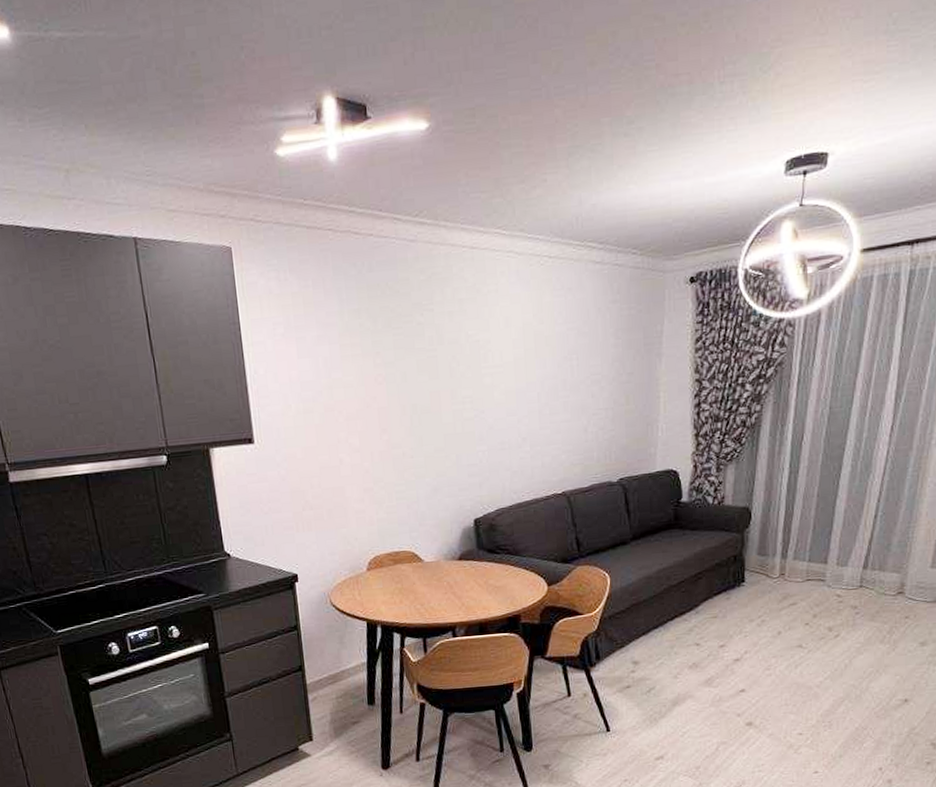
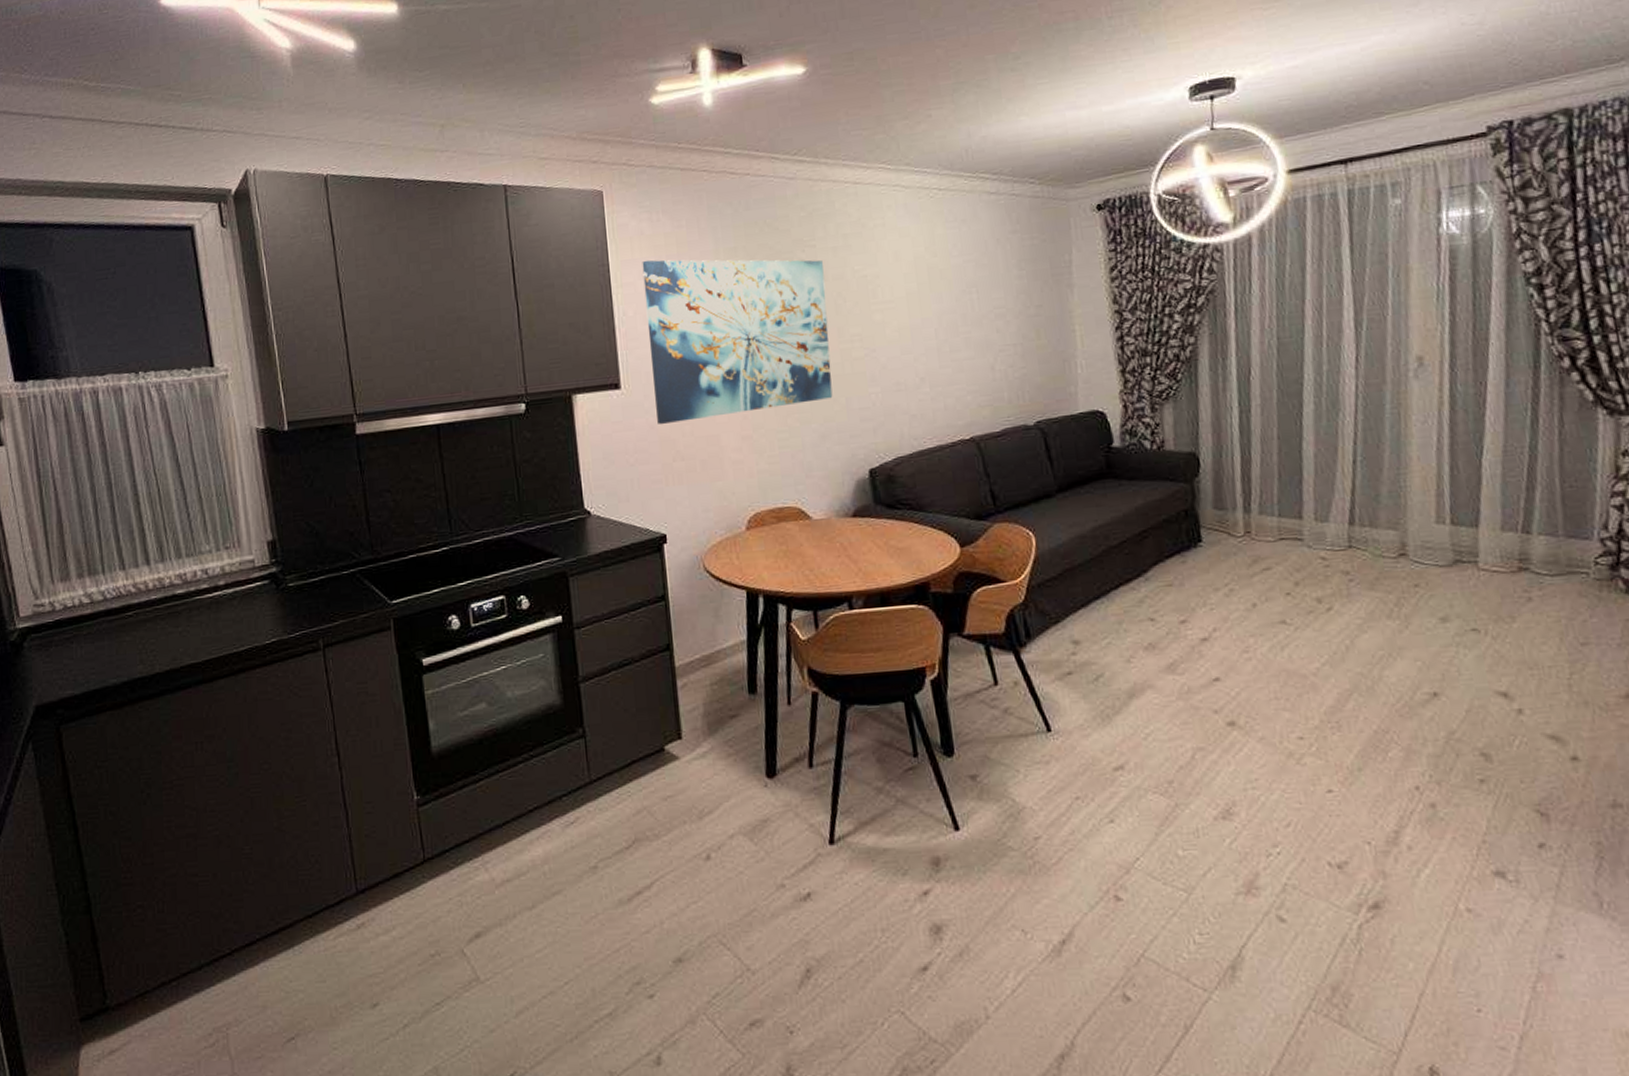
wall art: none [271,319,445,478] -> present [642,260,833,425]

